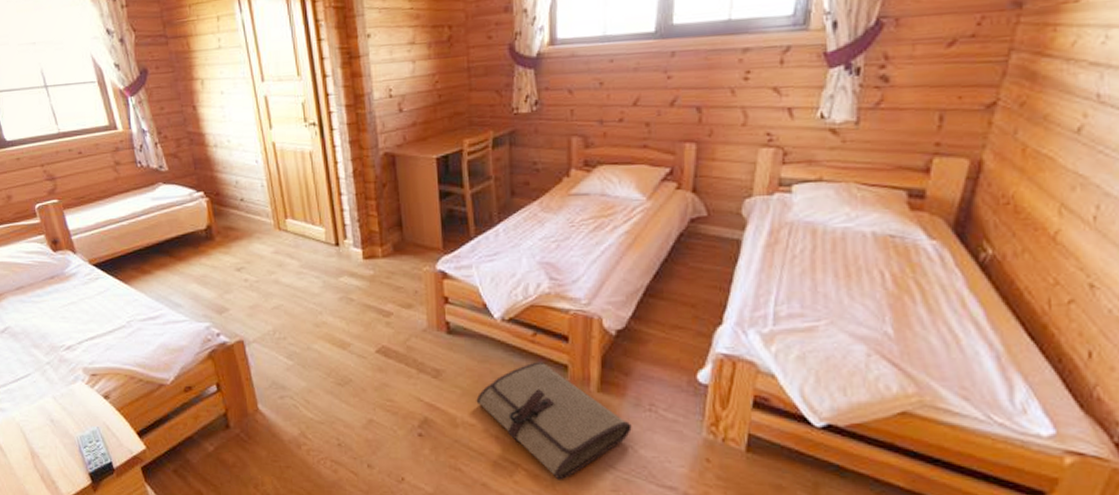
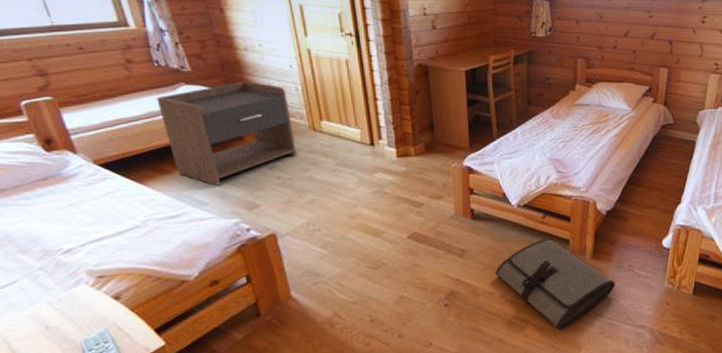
nightstand: none [139,178,264,287] -> present [156,81,298,186]

